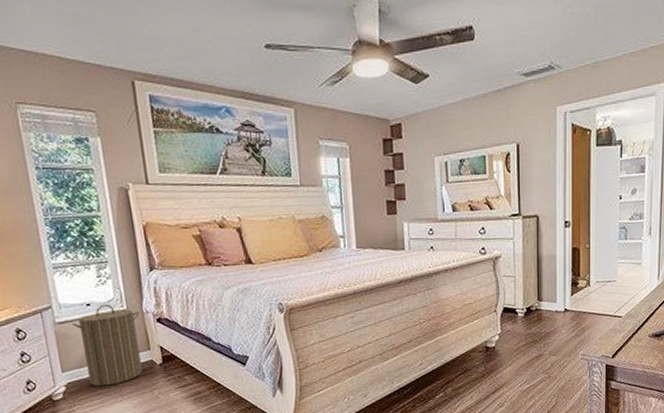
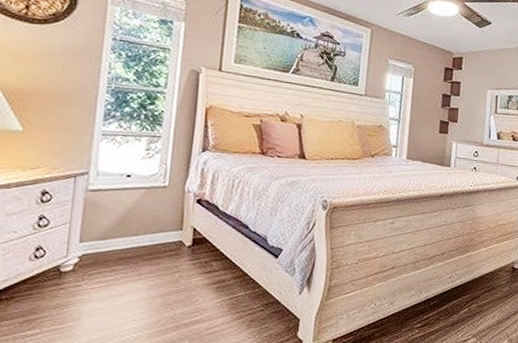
laundry hamper: present [72,304,142,387] -> none [106,177,180,263]

